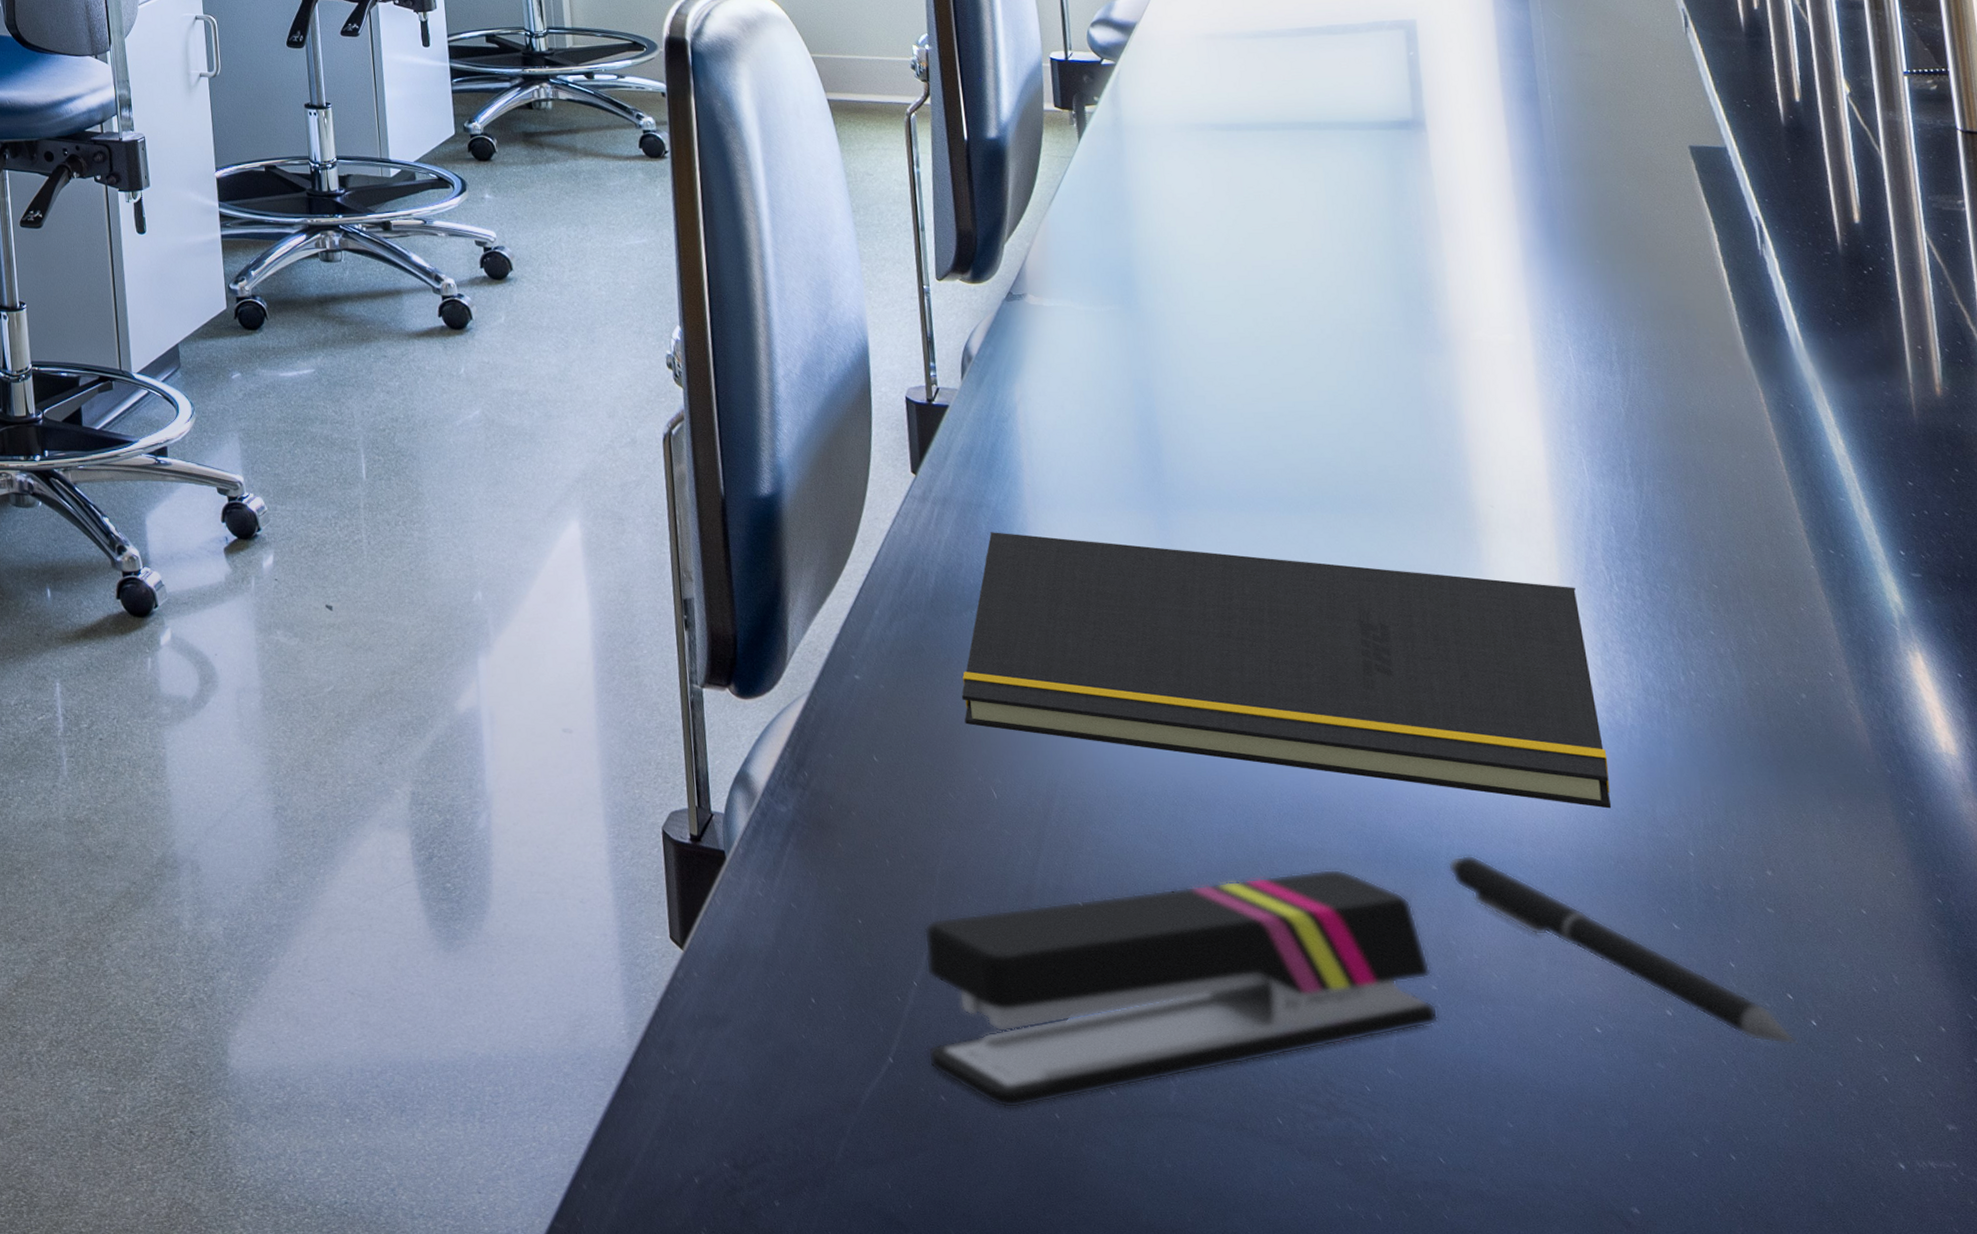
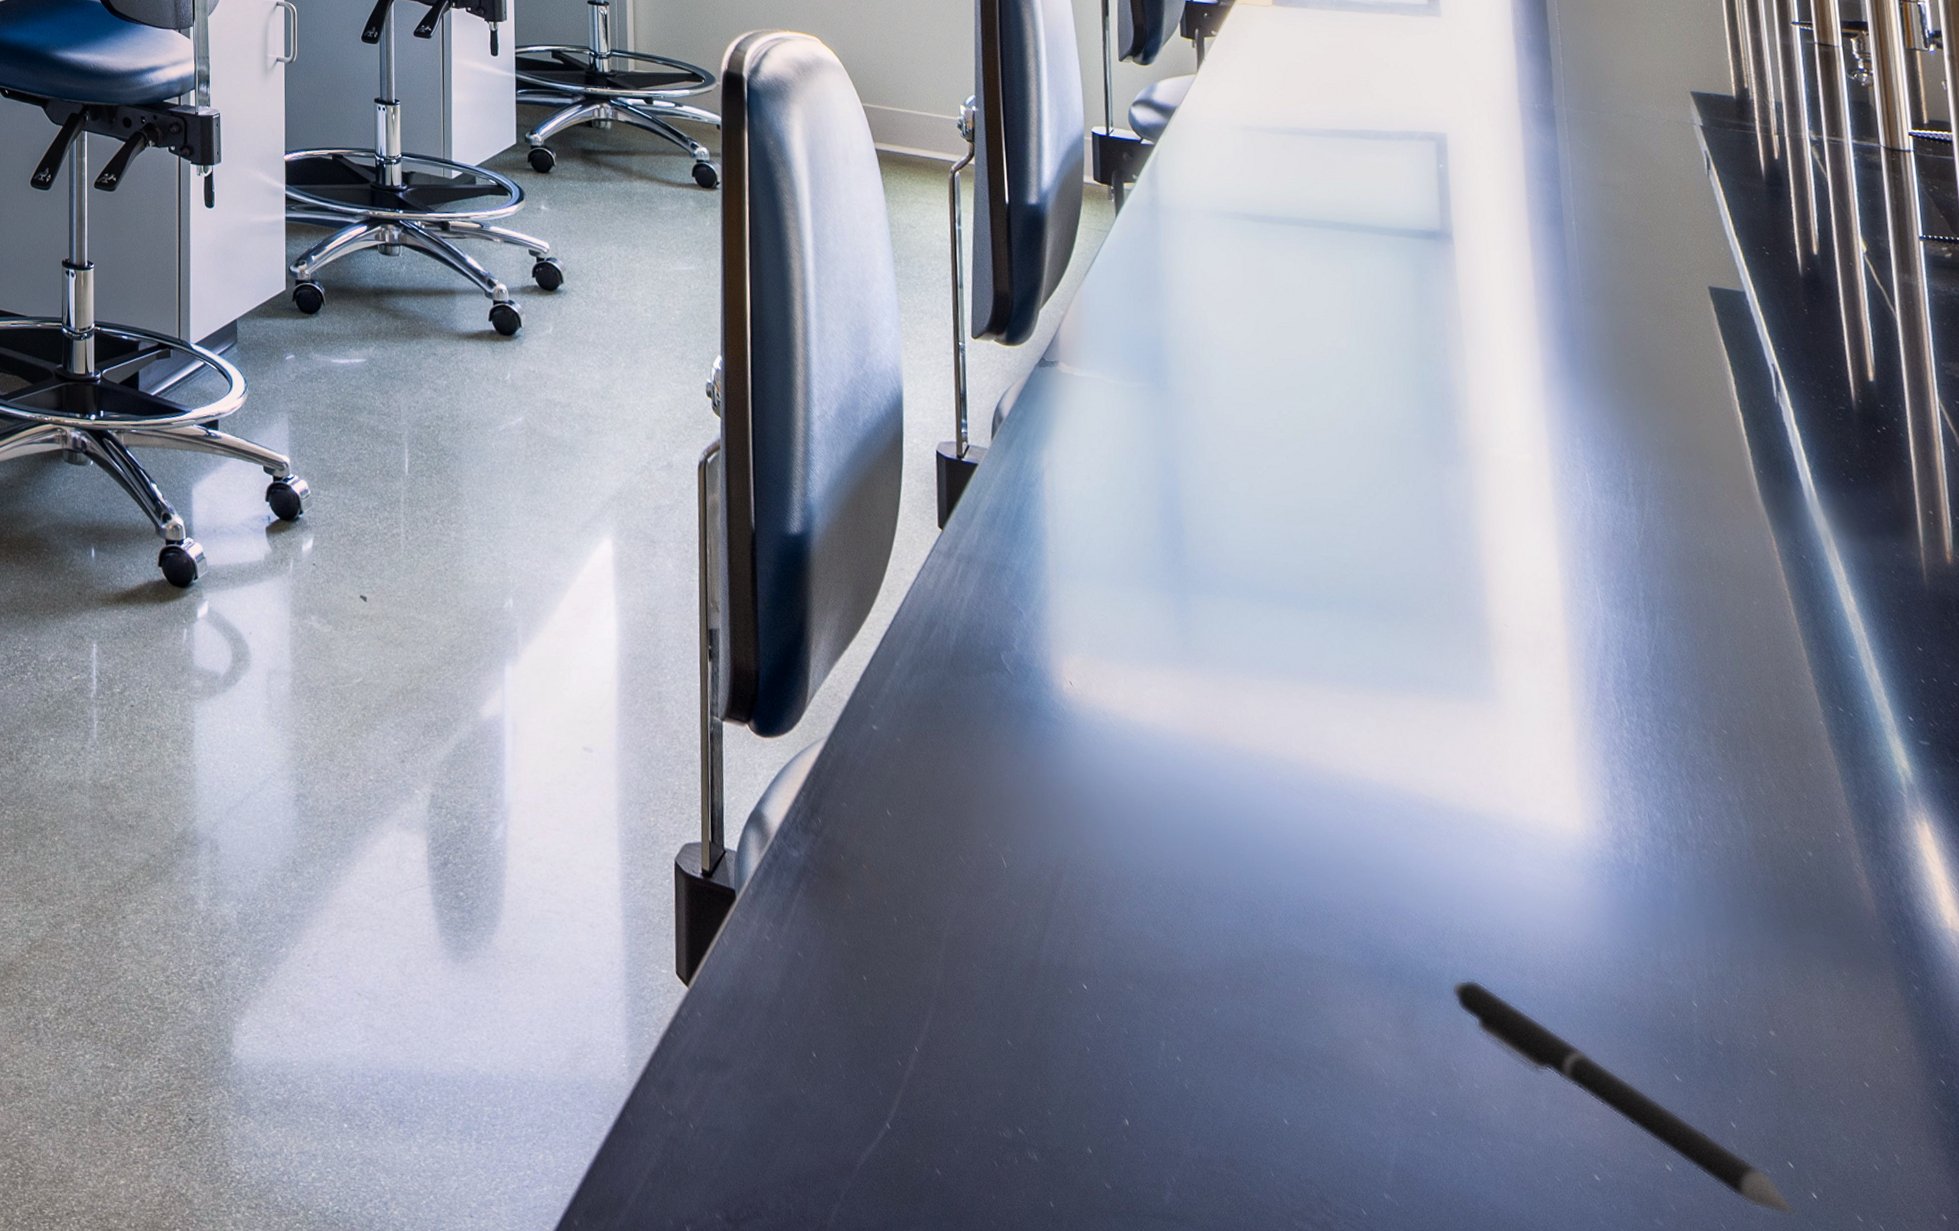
stapler: present [924,869,1439,1108] -> none [925,977,1438,1192]
notepad: present [961,532,1612,809] -> none [976,596,1617,948]

